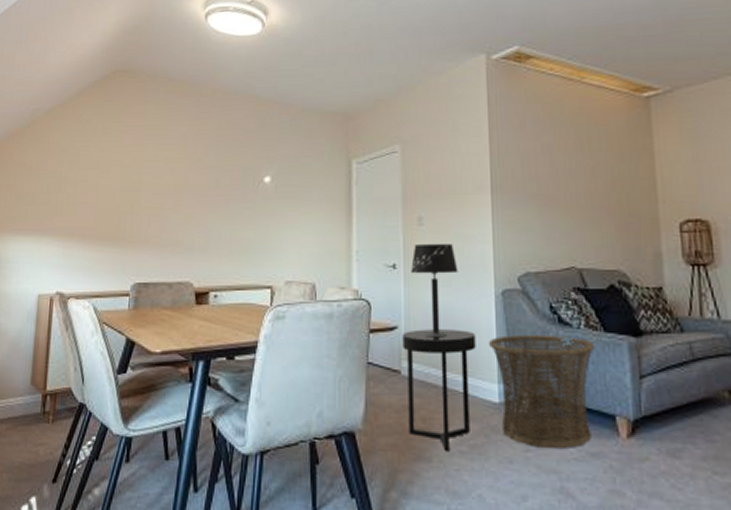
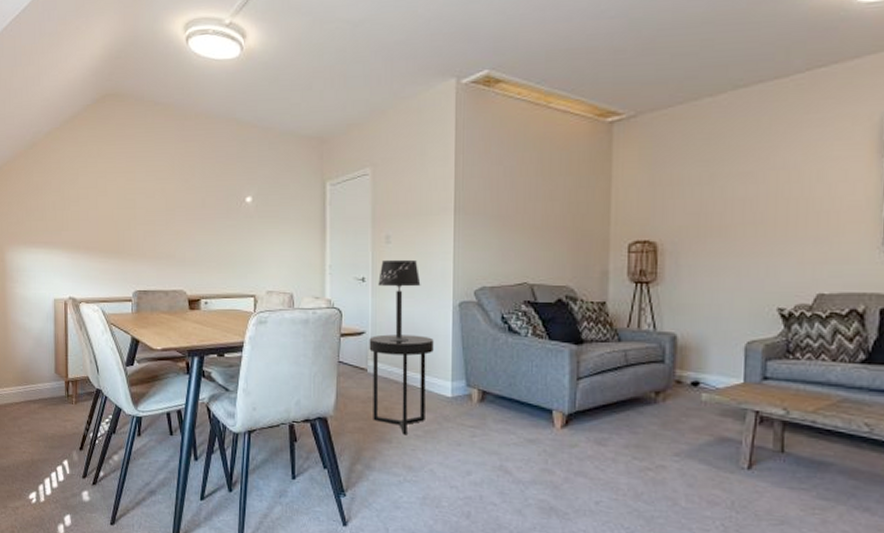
basket: present [488,334,595,448] -> none [444,340,540,435]

